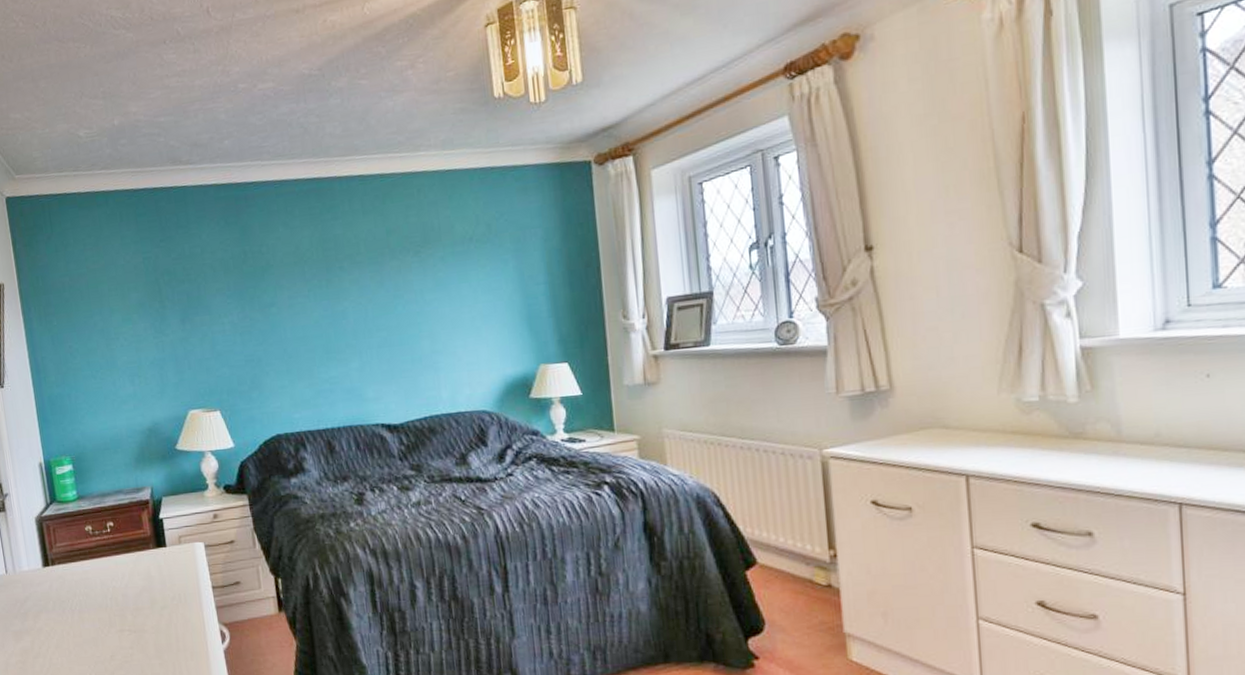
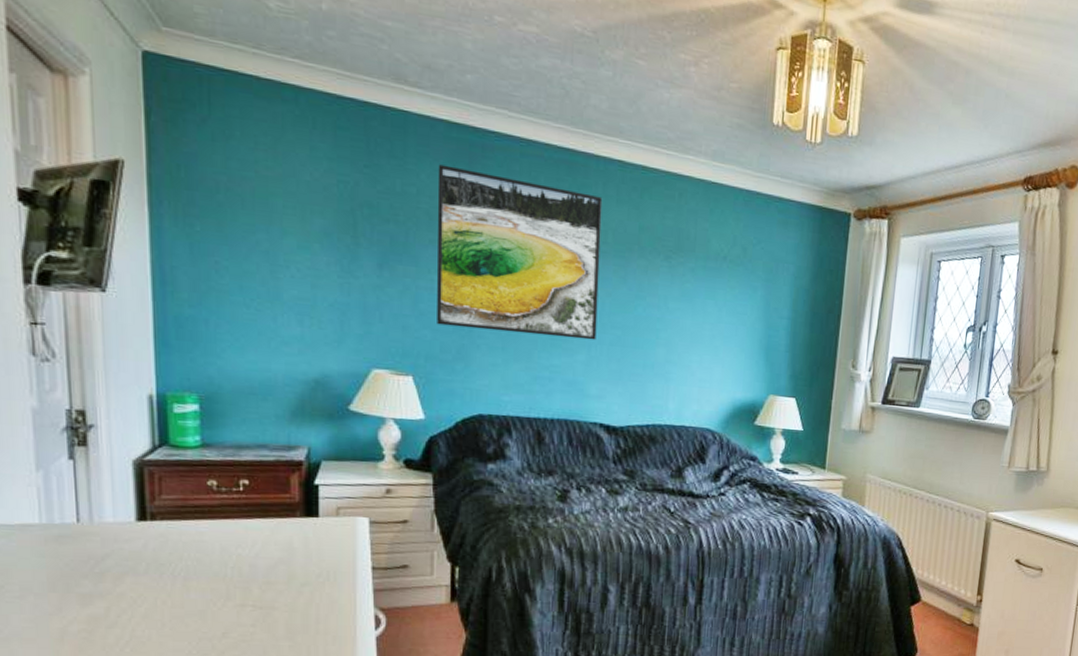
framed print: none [214,213,365,361] -> present [437,164,603,340]

